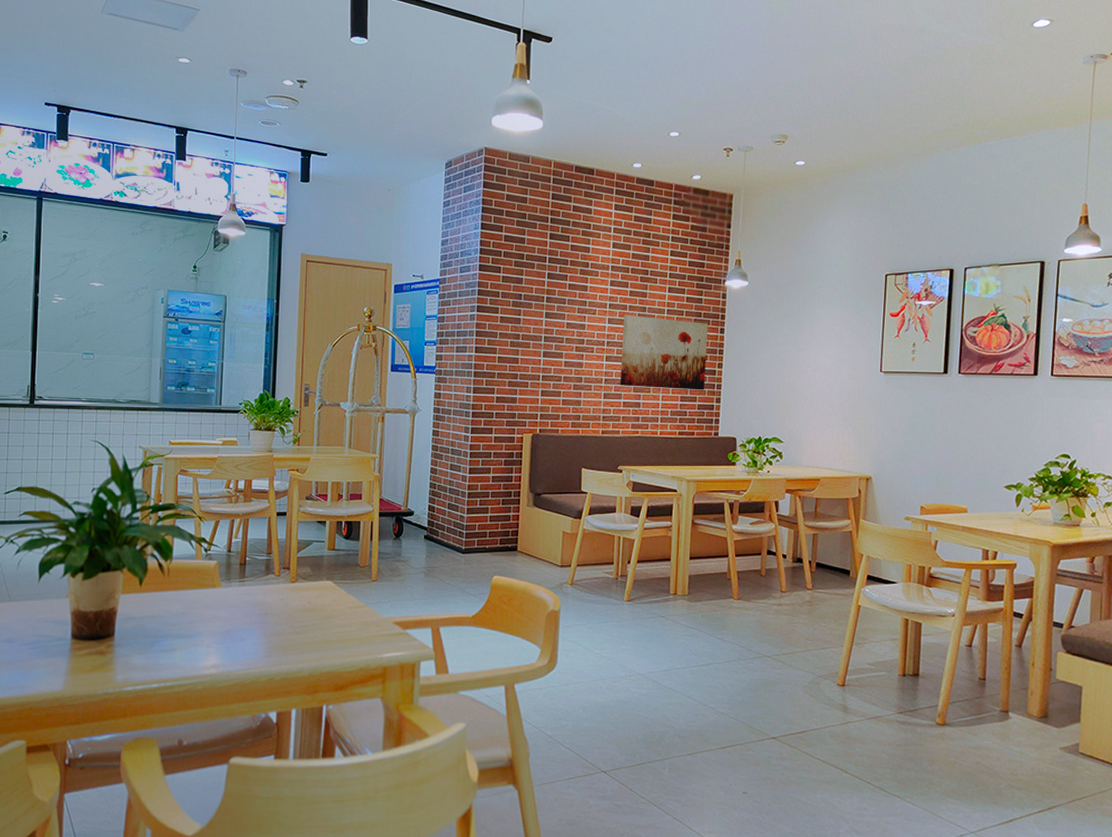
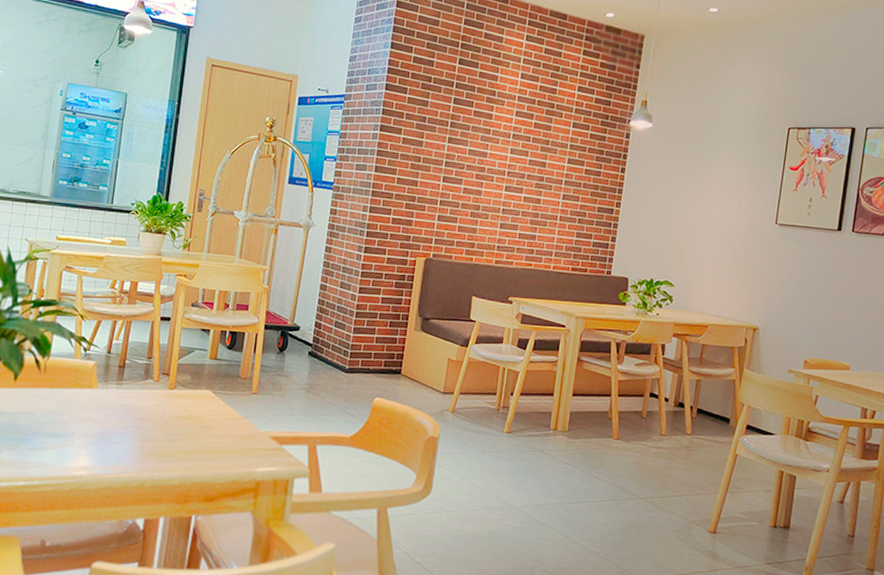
wall art: present [620,315,708,390] -> none [517,147,610,228]

